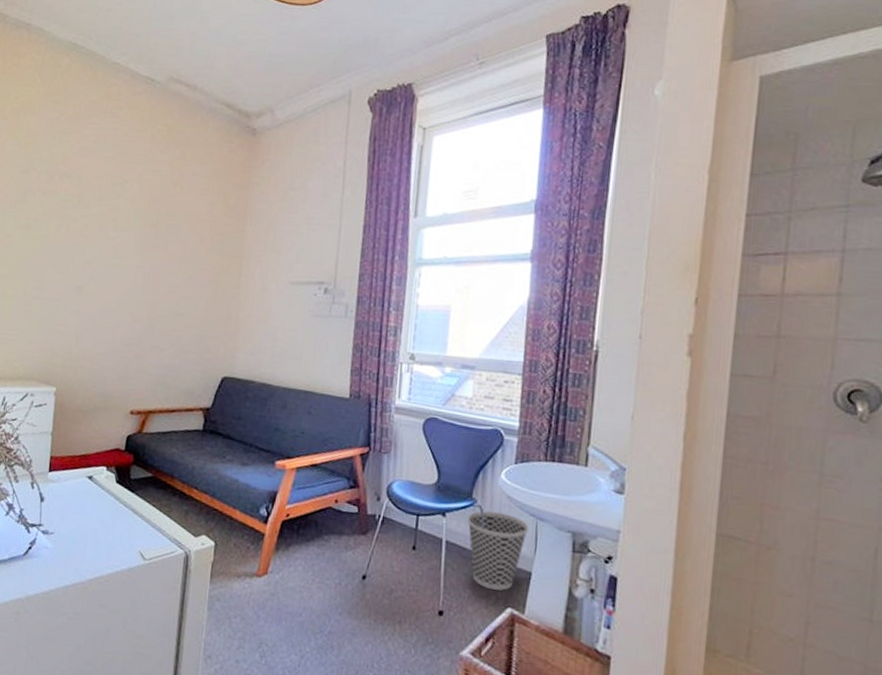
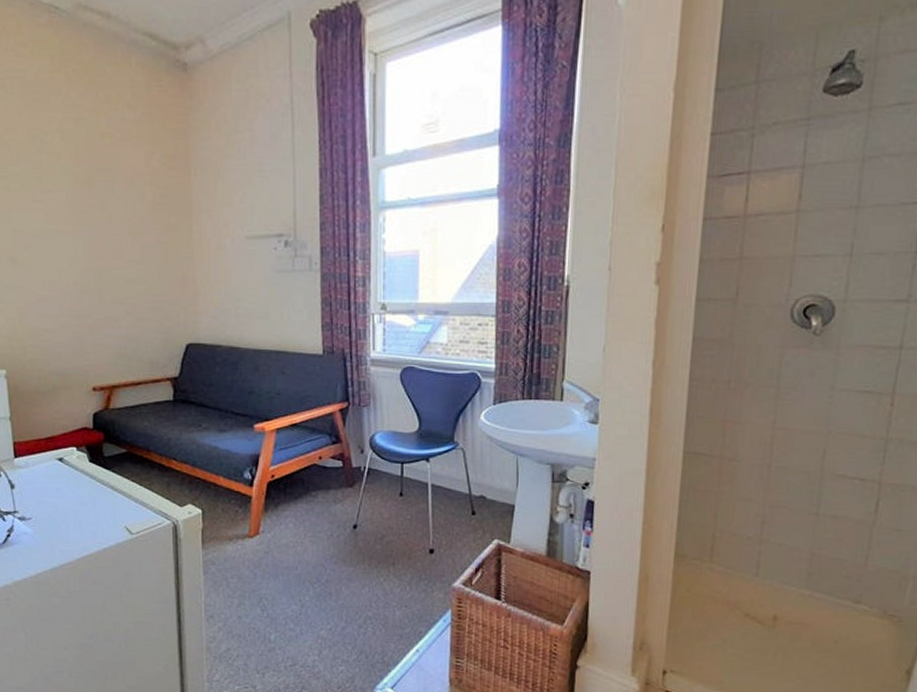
wastebasket: present [467,510,528,591] -> none [451,452,510,525]

